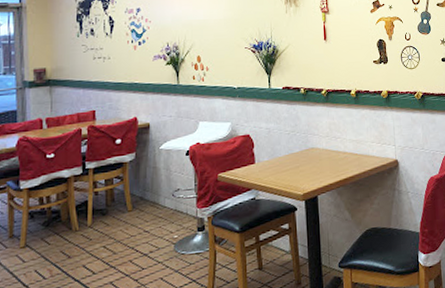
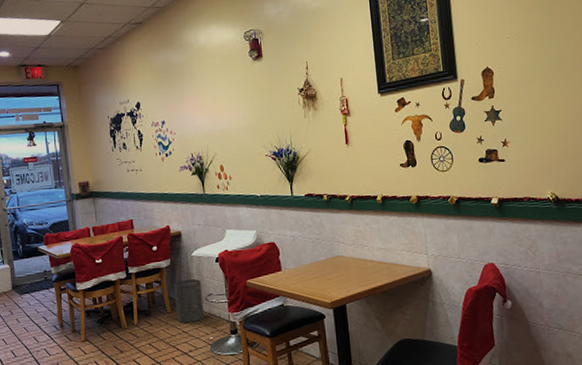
trash can: none [137,174,170,222] -> present [173,279,205,323]

